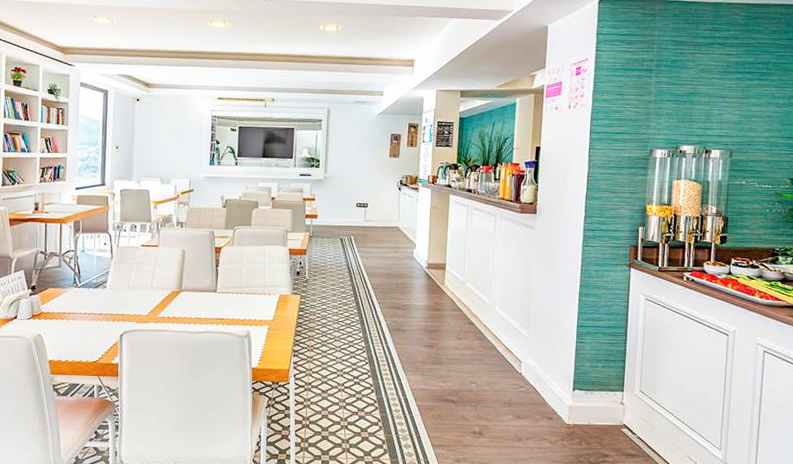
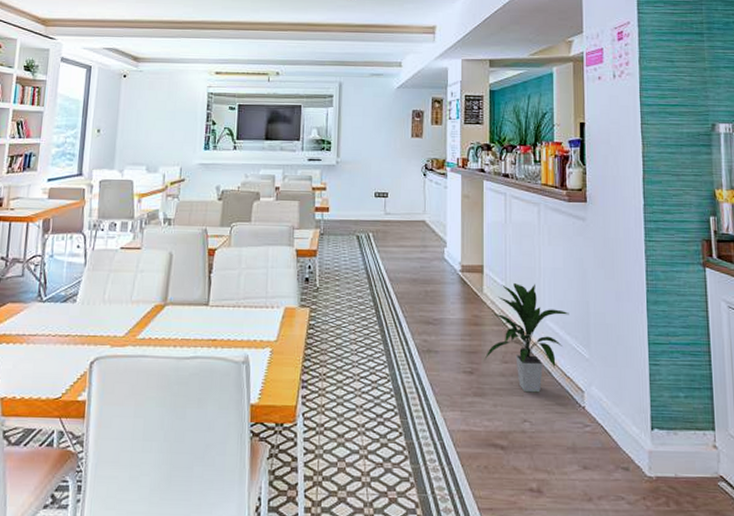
indoor plant: none [442,278,515,362] -> present [484,283,569,393]

